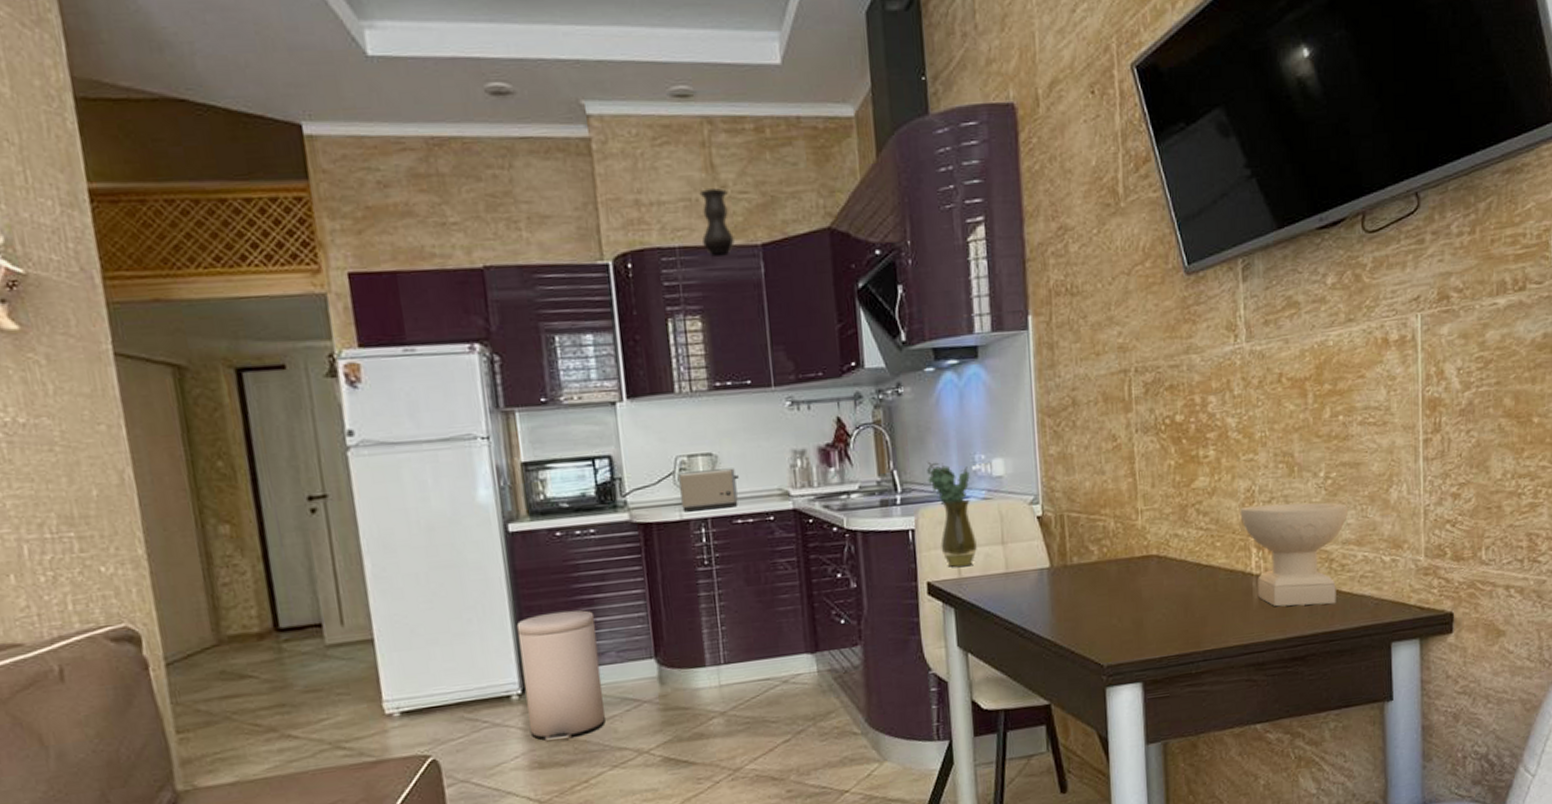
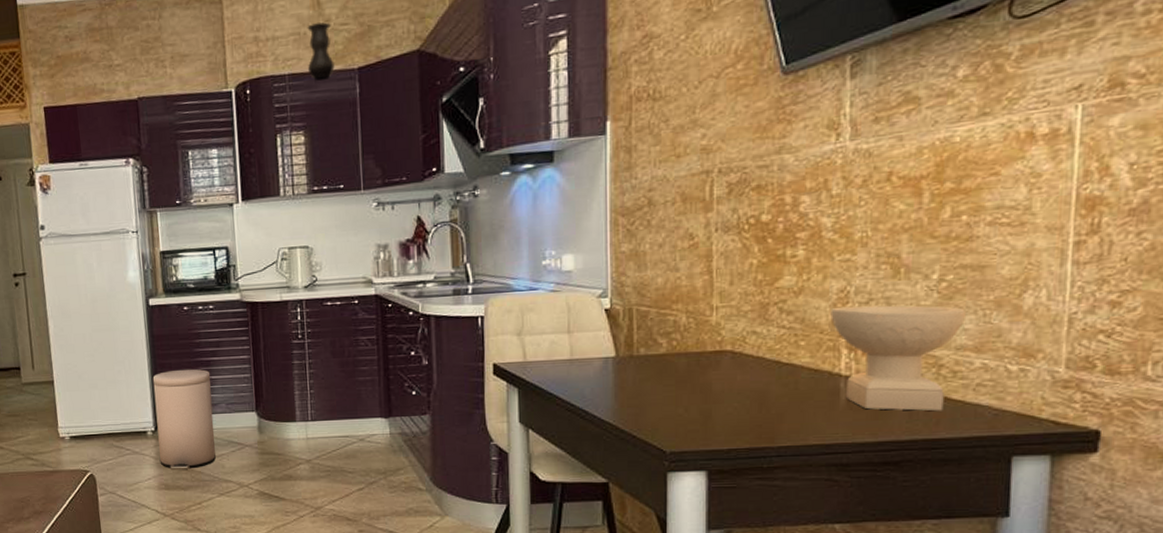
toaster: present [678,468,739,512] -> none [280,258,330,295]
vase: present [926,461,977,567] -> none [498,256,543,351]

